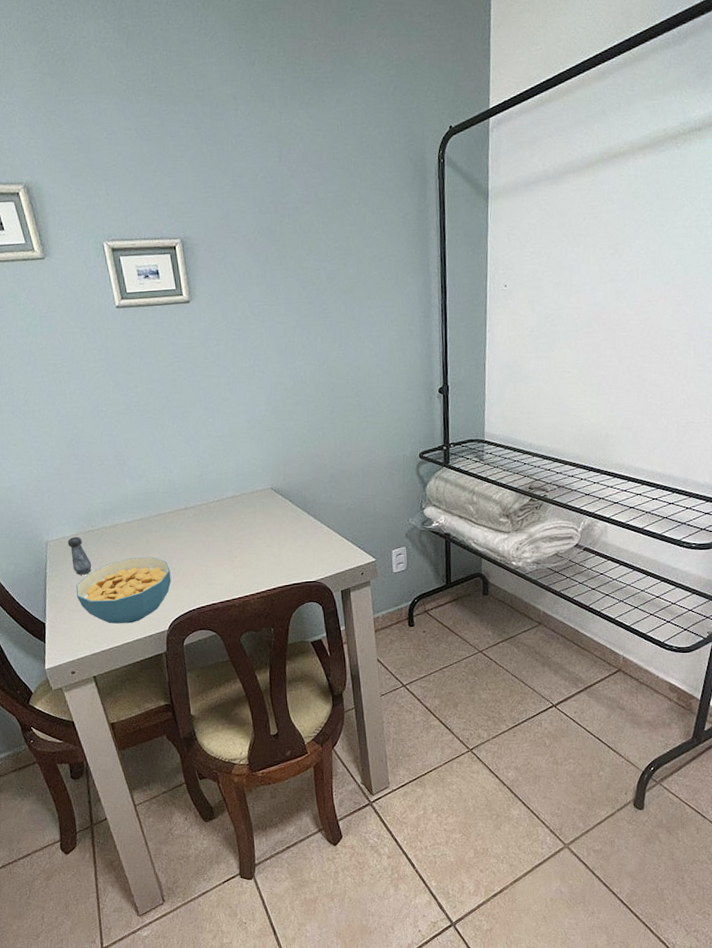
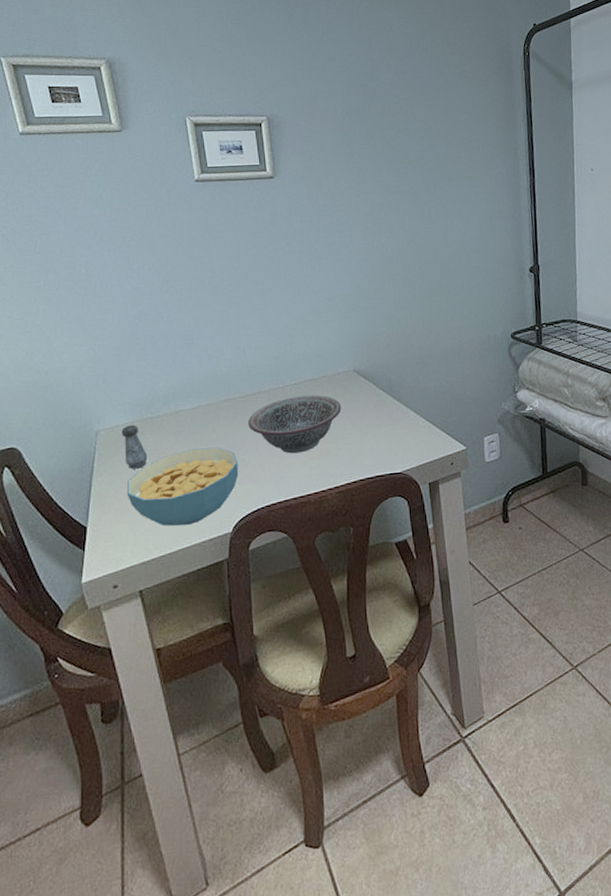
decorative bowl: none [177,510,261,563] -> present [248,395,342,454]

